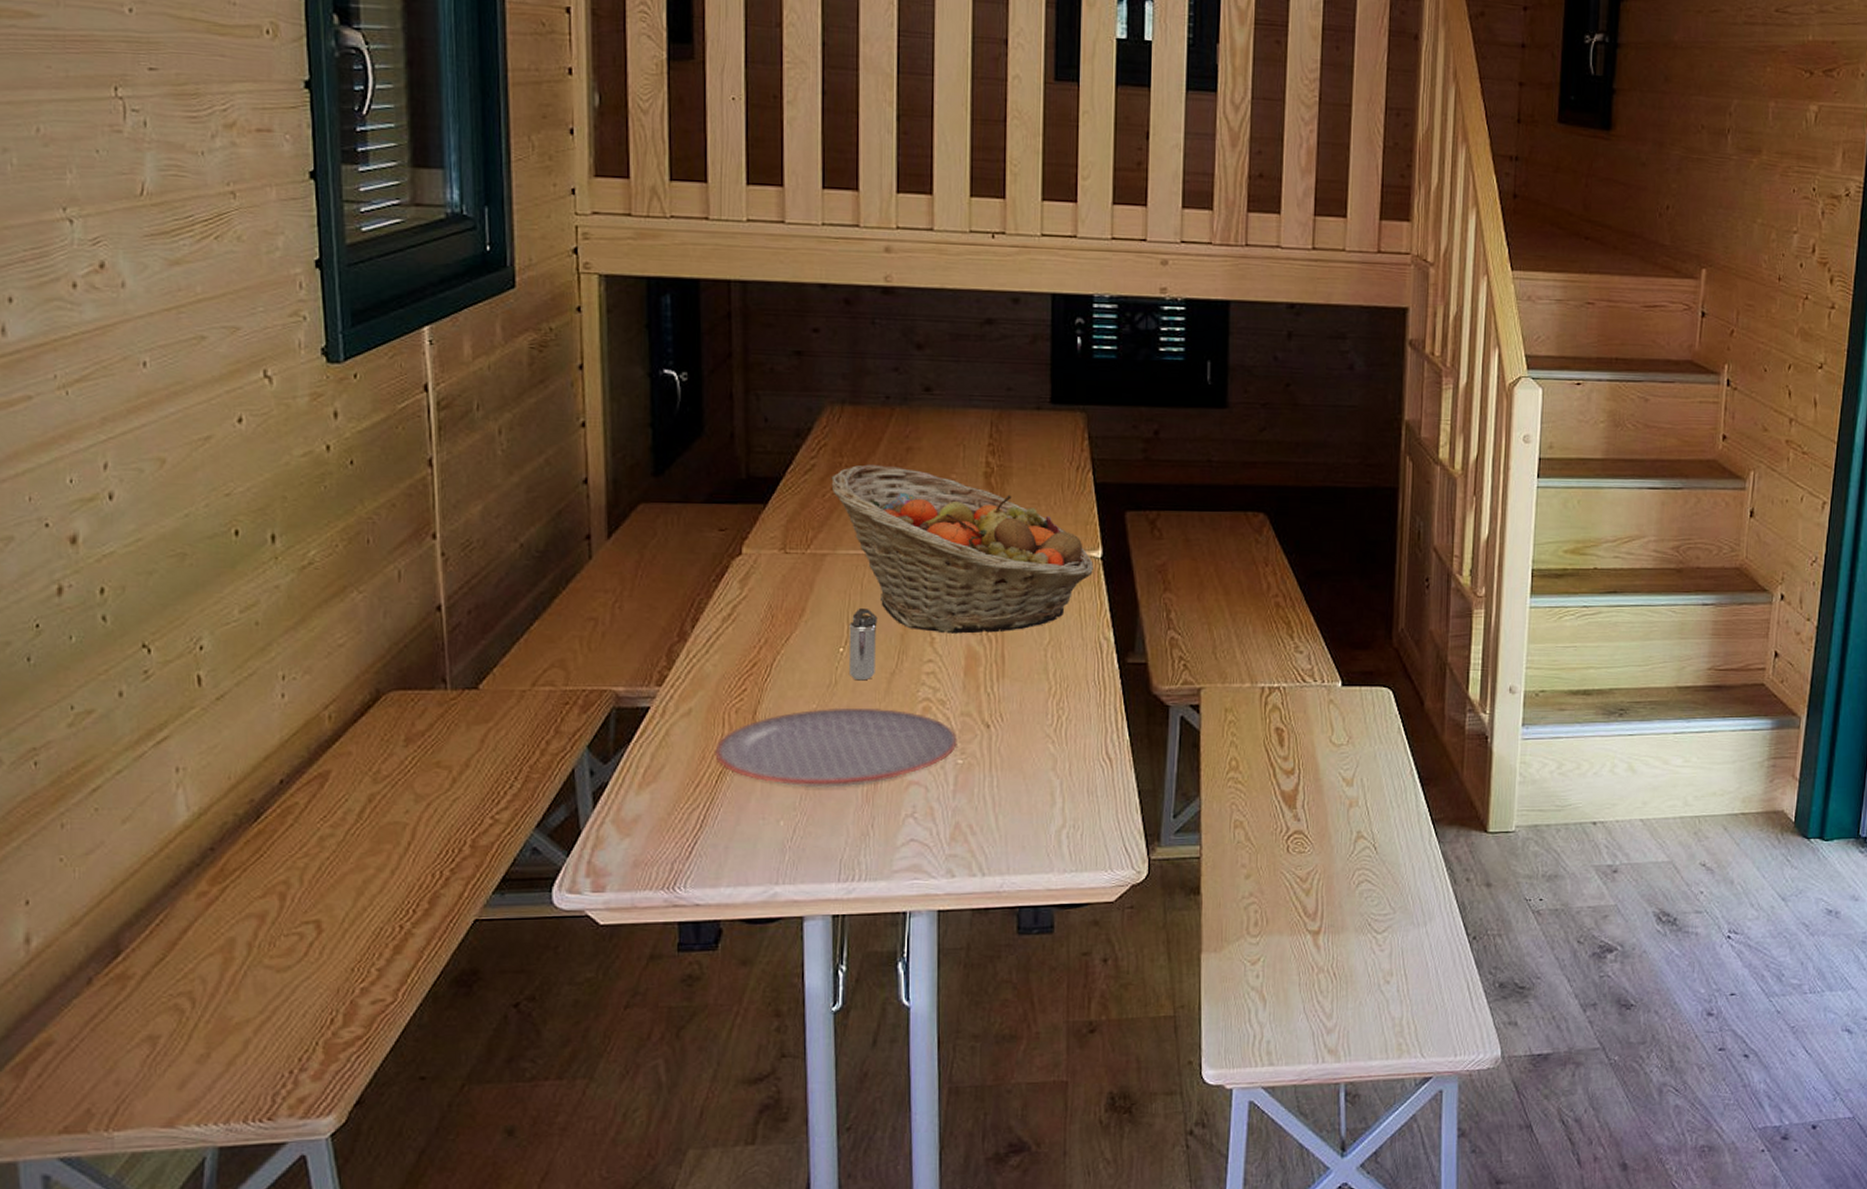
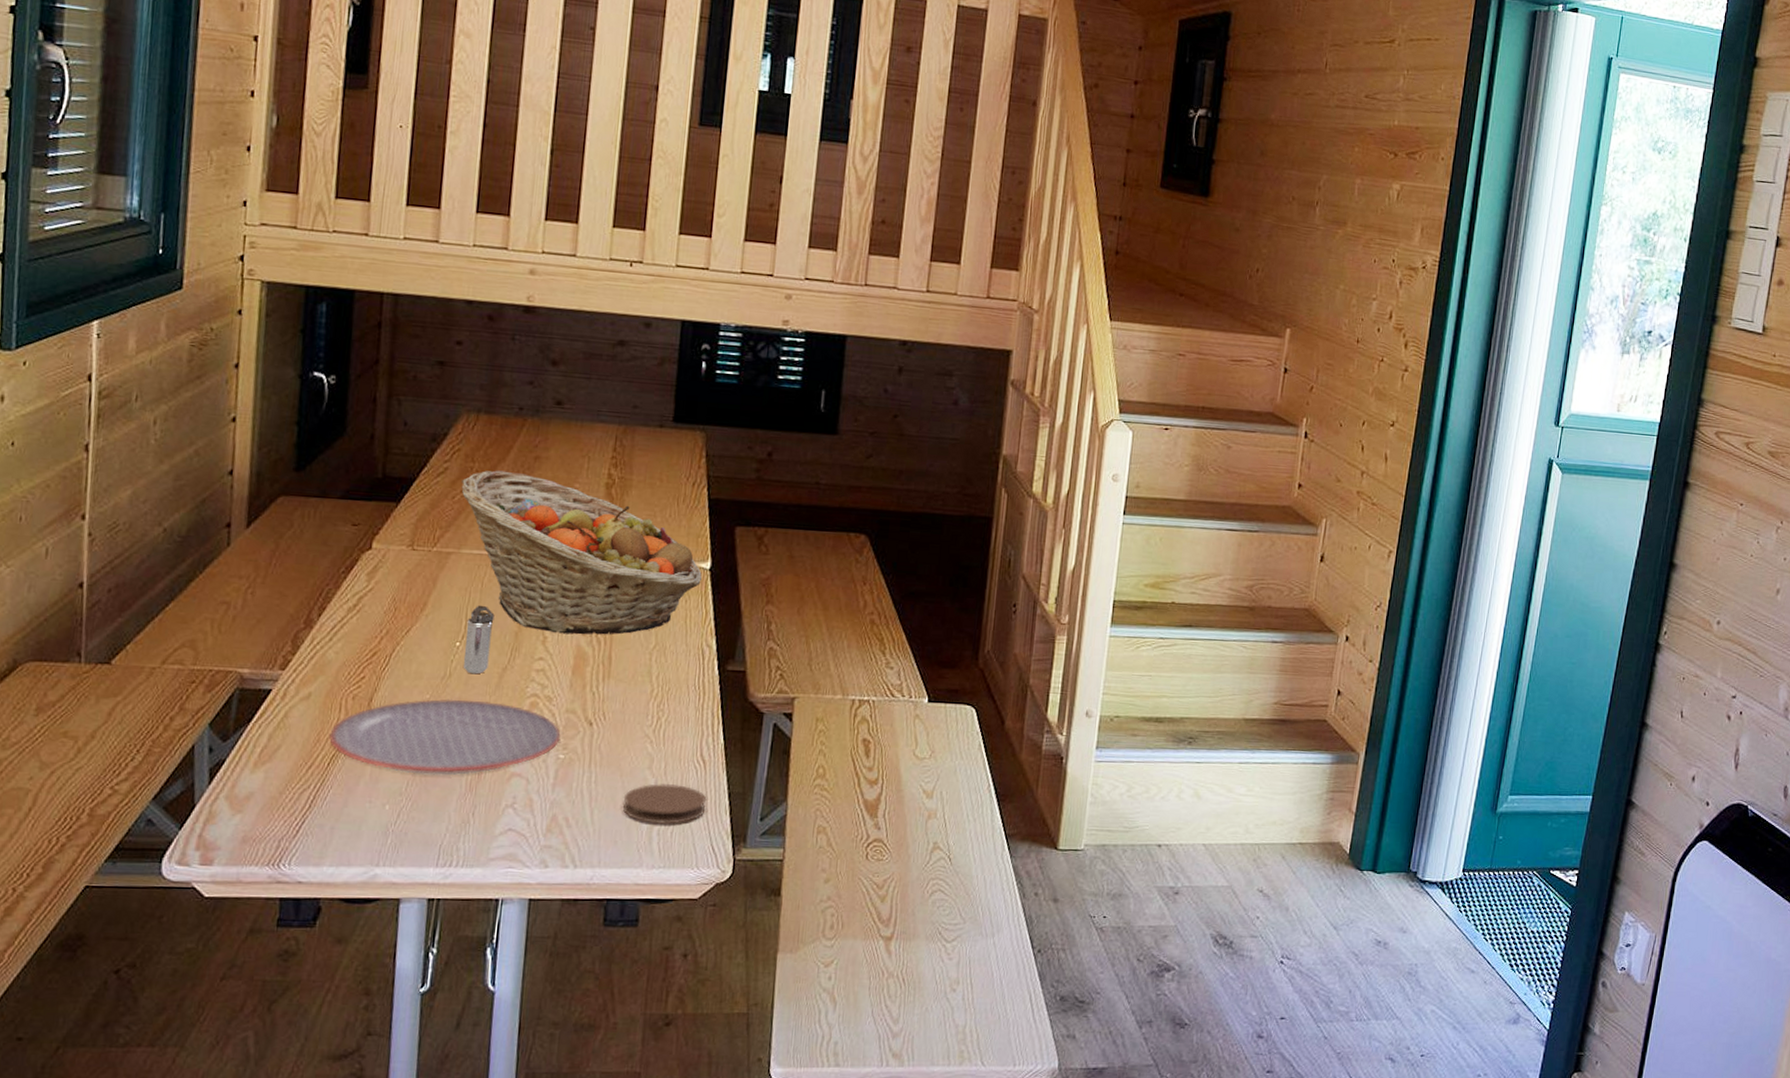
coaster: none [1028,785,1116,826] -> present [622,784,707,824]

